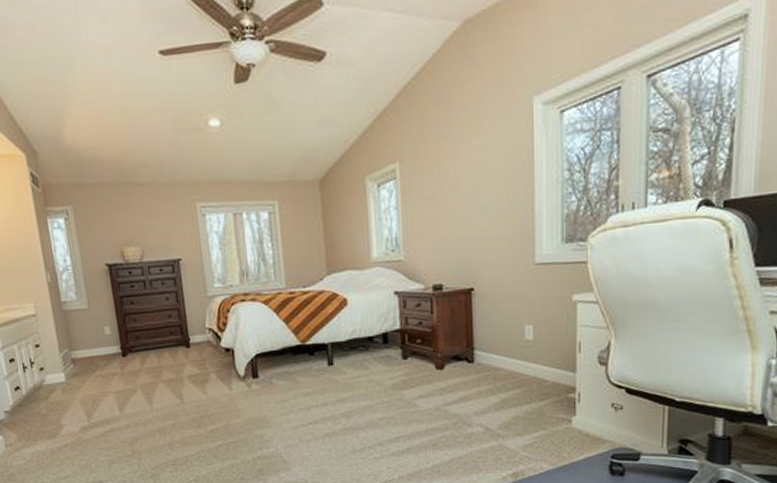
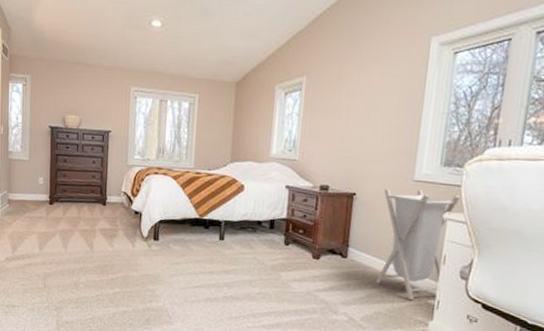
laundry hamper: none [505,272,588,397] -> present [376,188,461,300]

